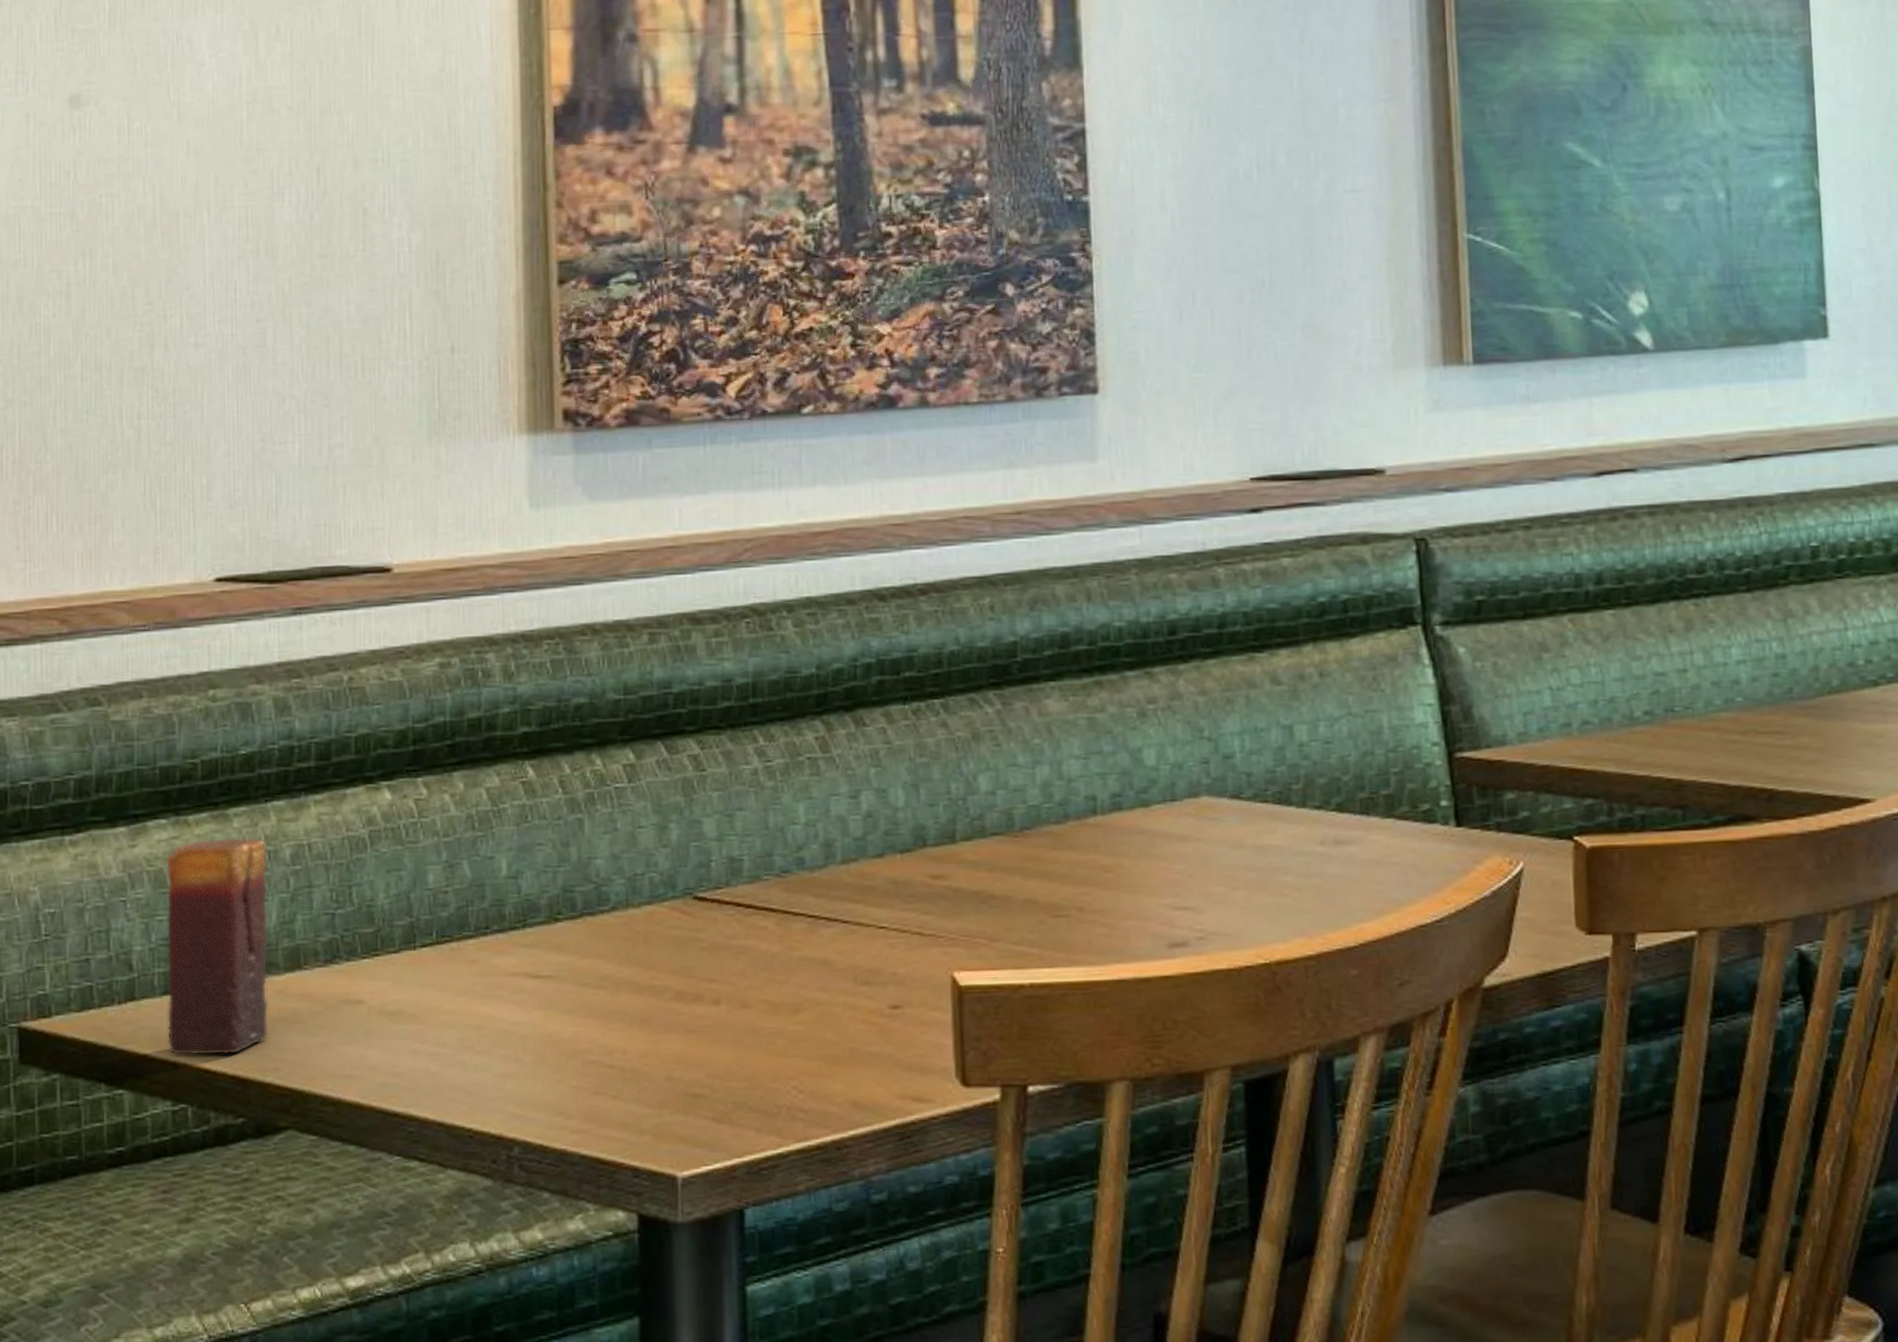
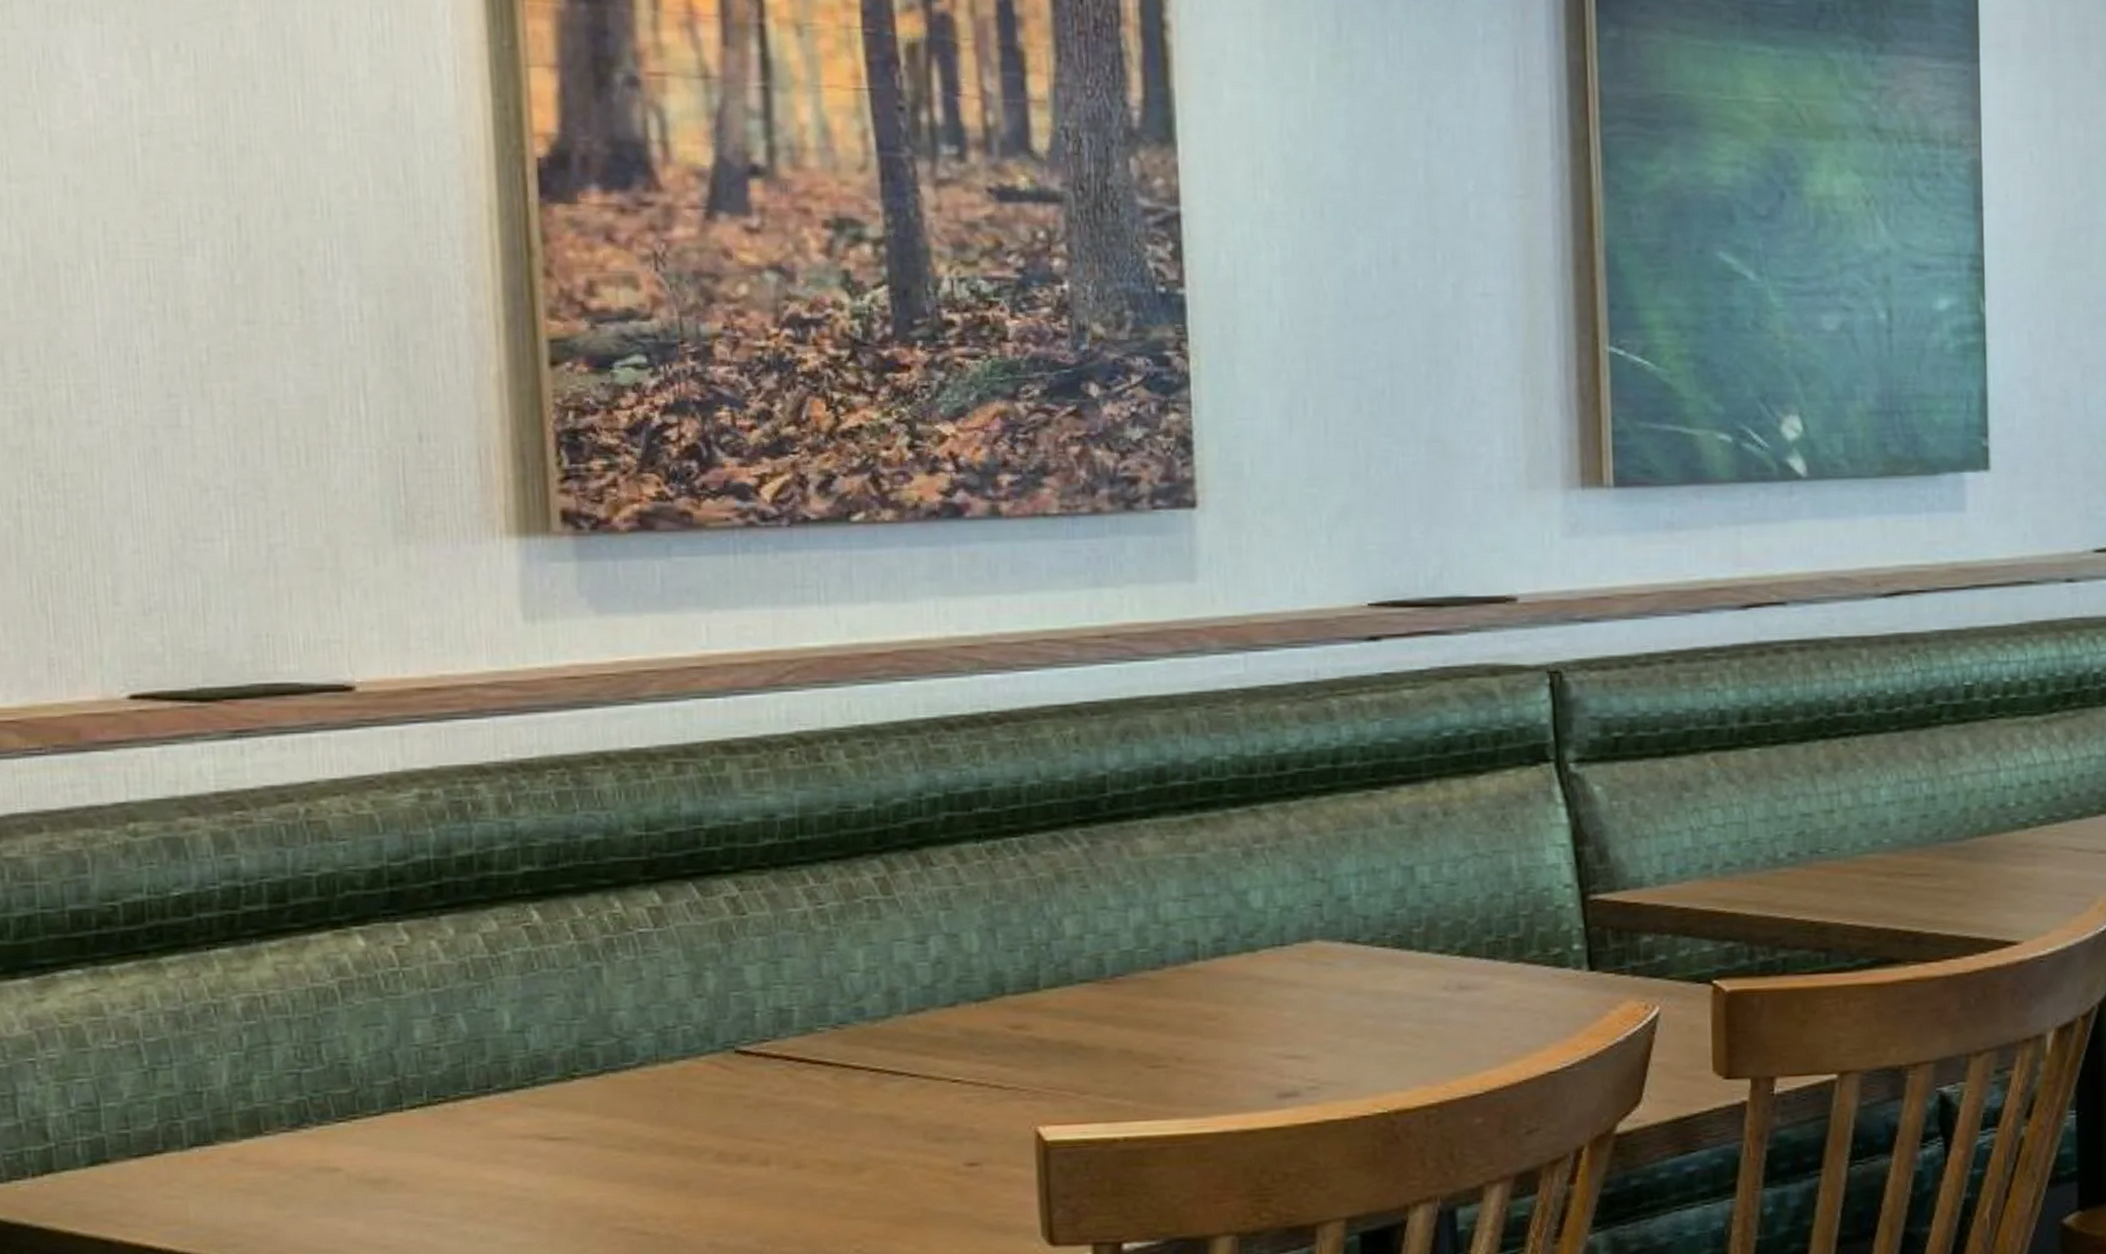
candle: present [166,837,269,1056] -> none [83,989,225,1233]

